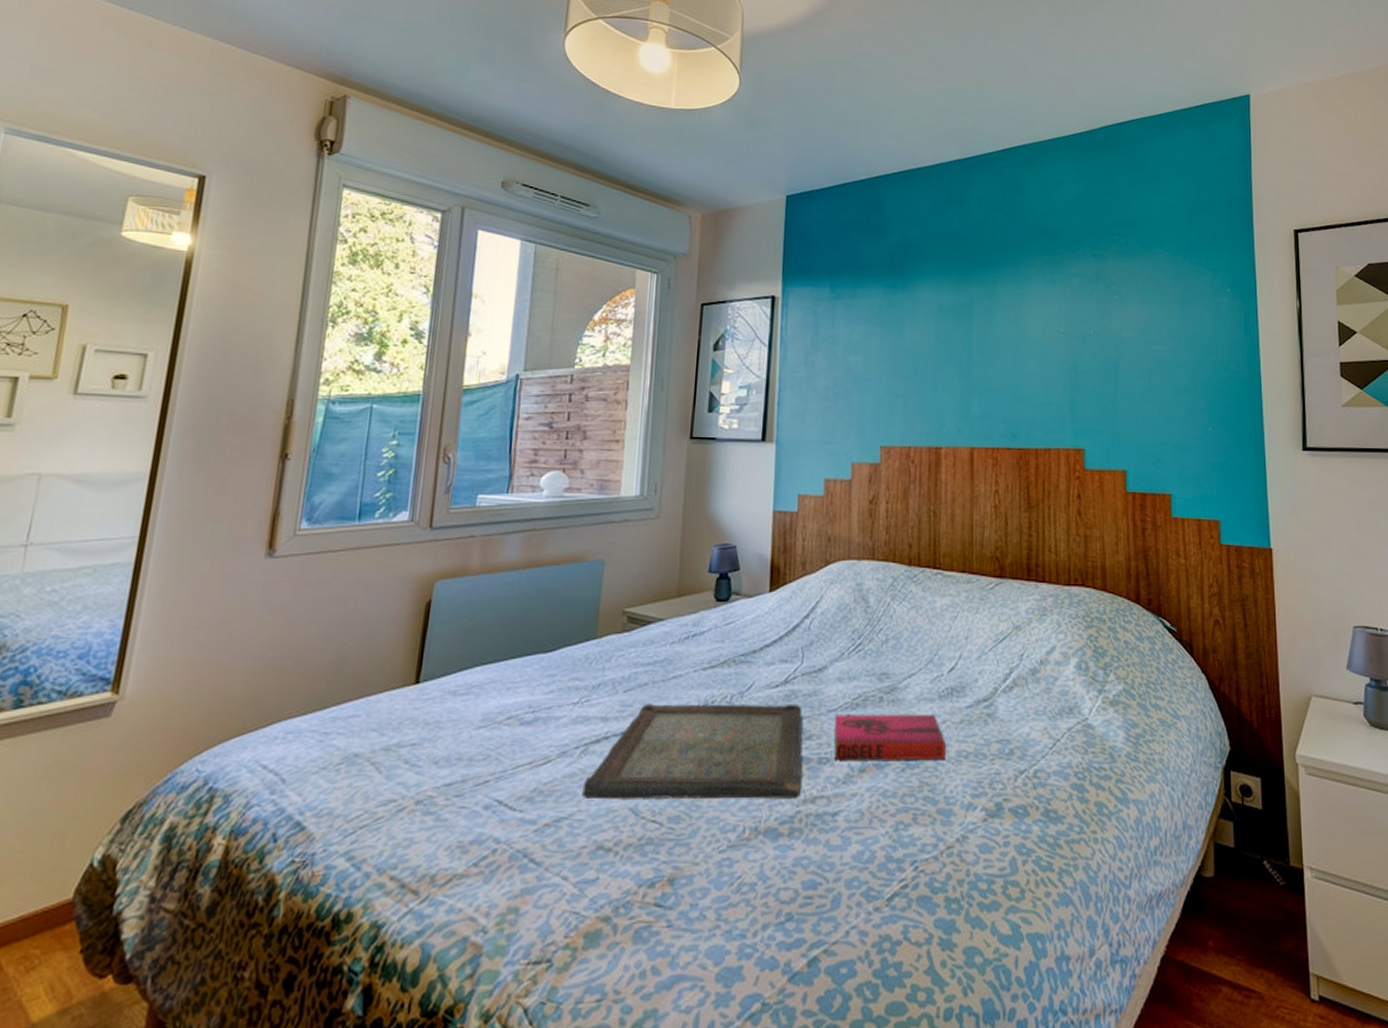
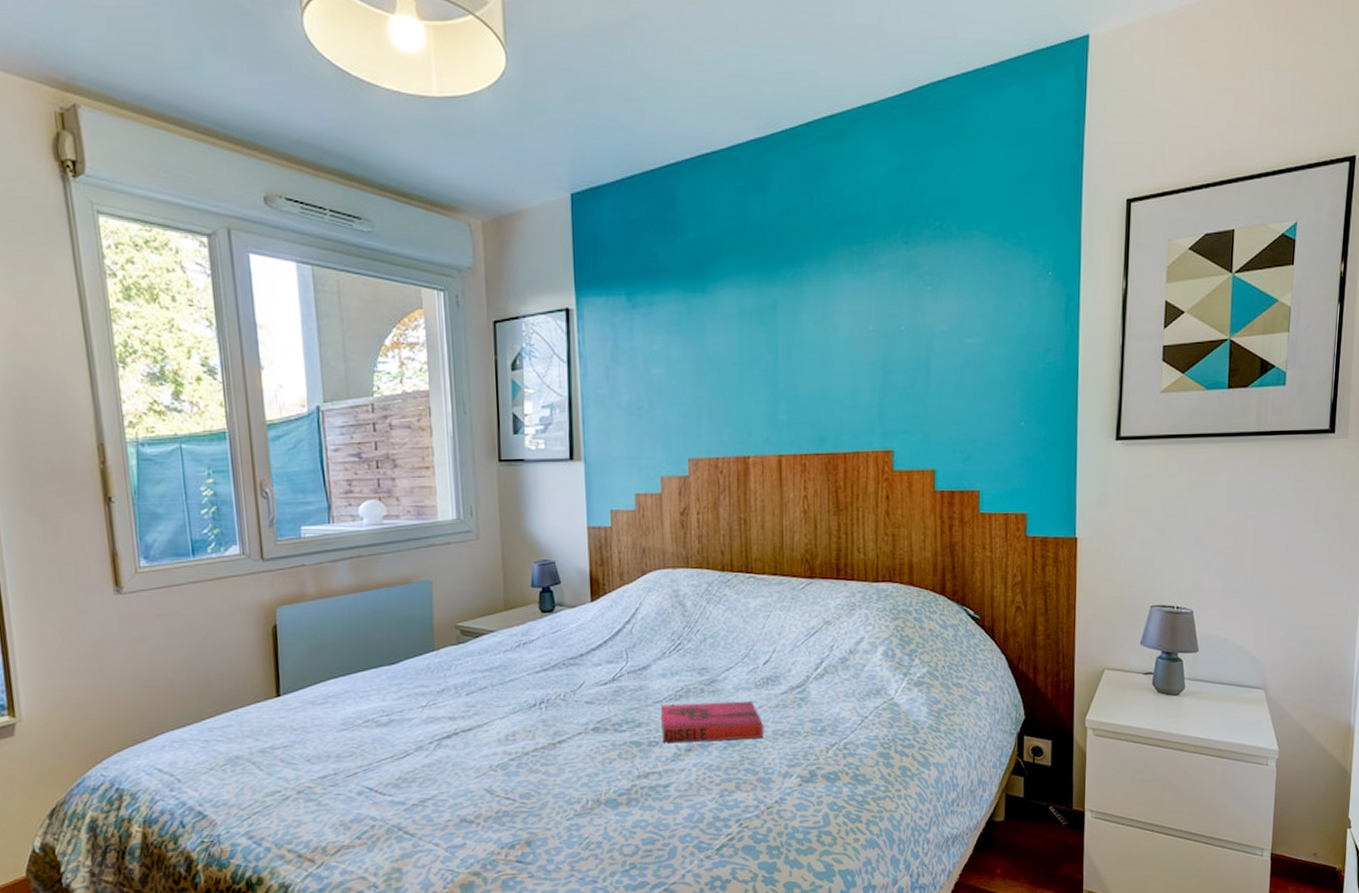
serving tray: present [582,703,803,800] -> none [441,697,636,783]

